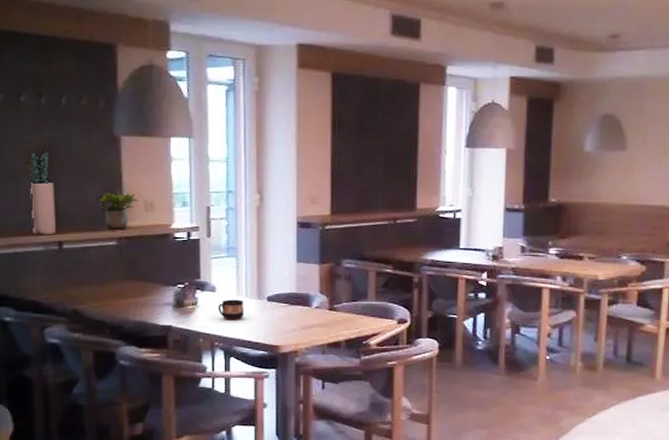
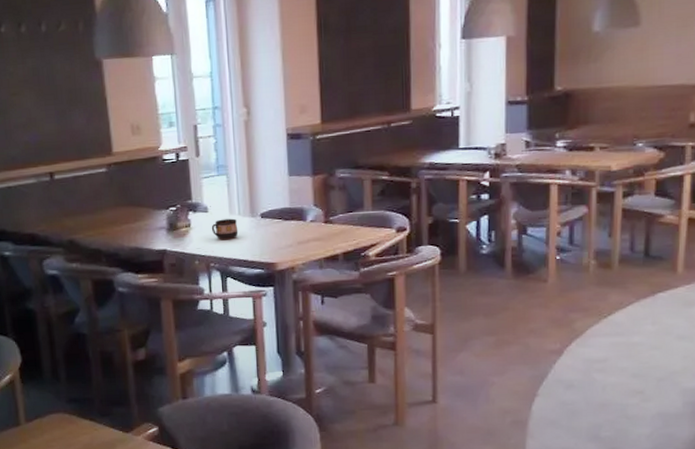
vase: present [30,144,57,235] -> none [16,74,47,168]
potted plant: present [95,190,139,230] -> none [82,115,125,157]

